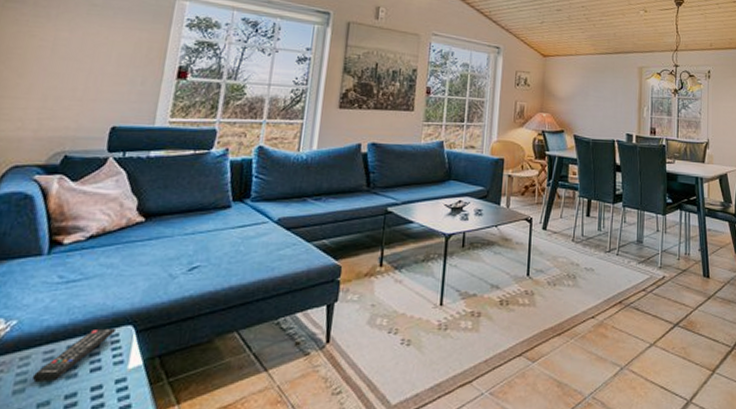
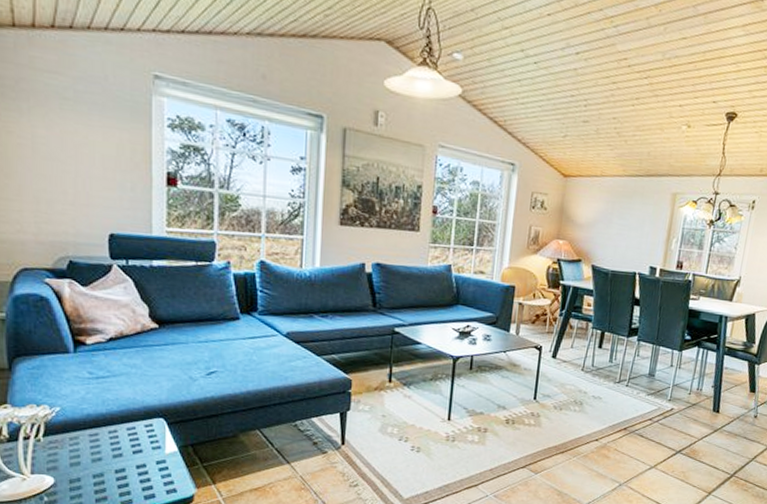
remote control: present [32,328,117,381] -> none [83,419,150,458]

